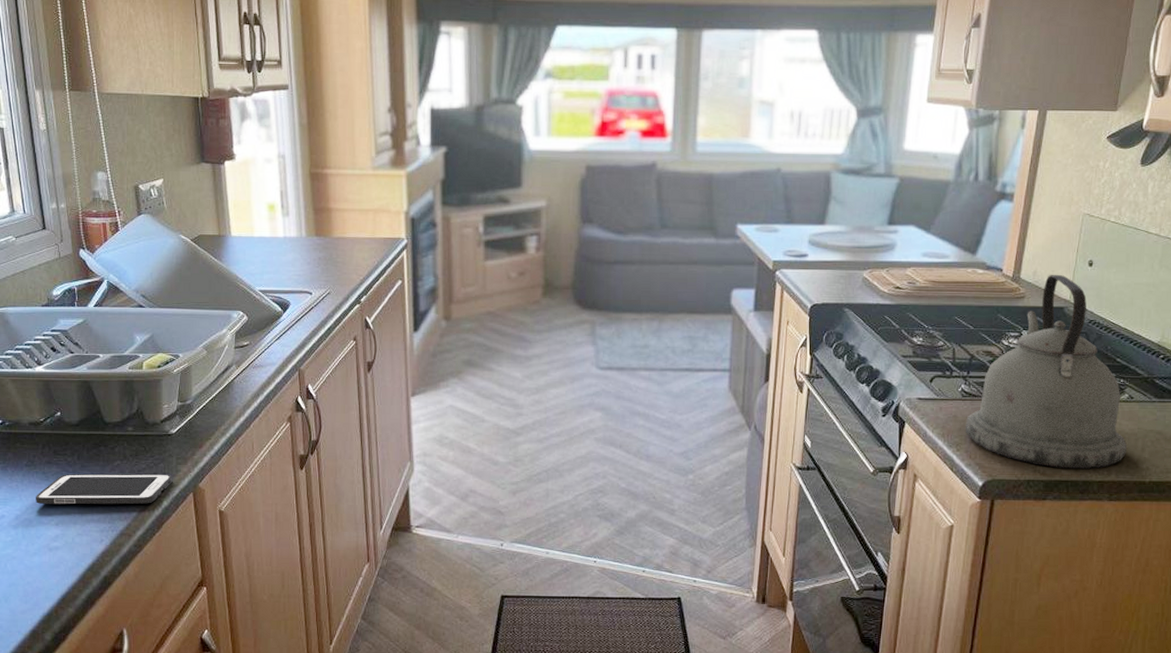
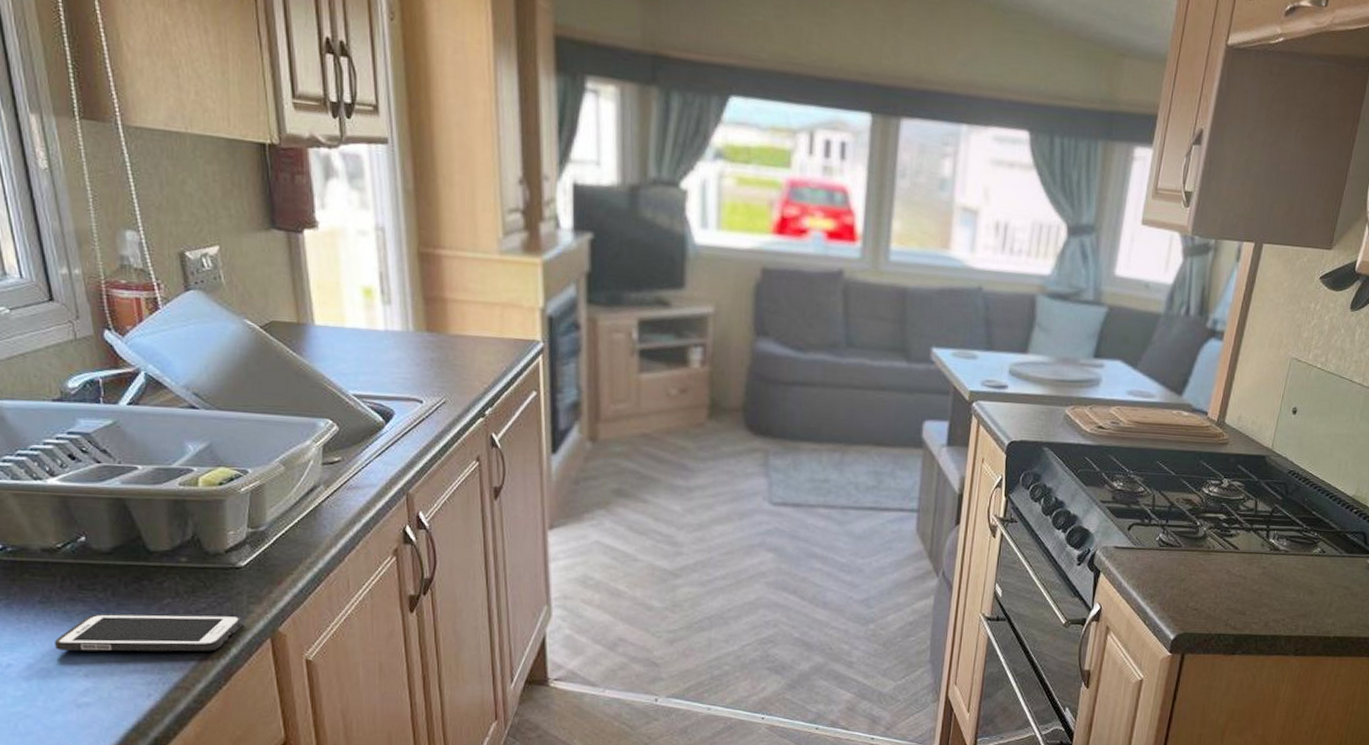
kettle: present [966,274,1127,470] -> none [1161,420,1316,624]

